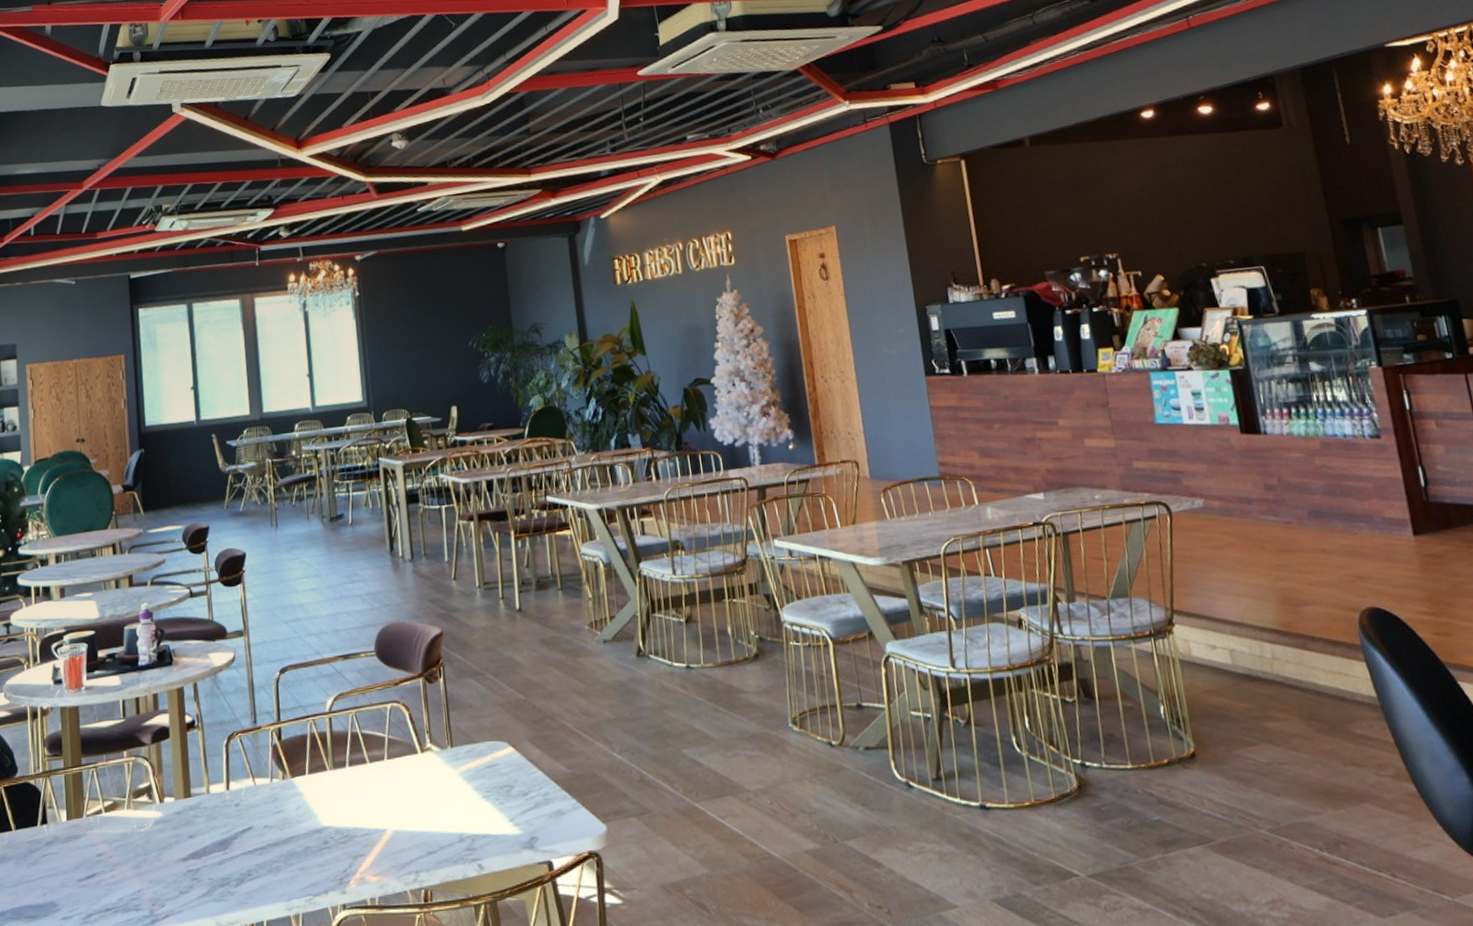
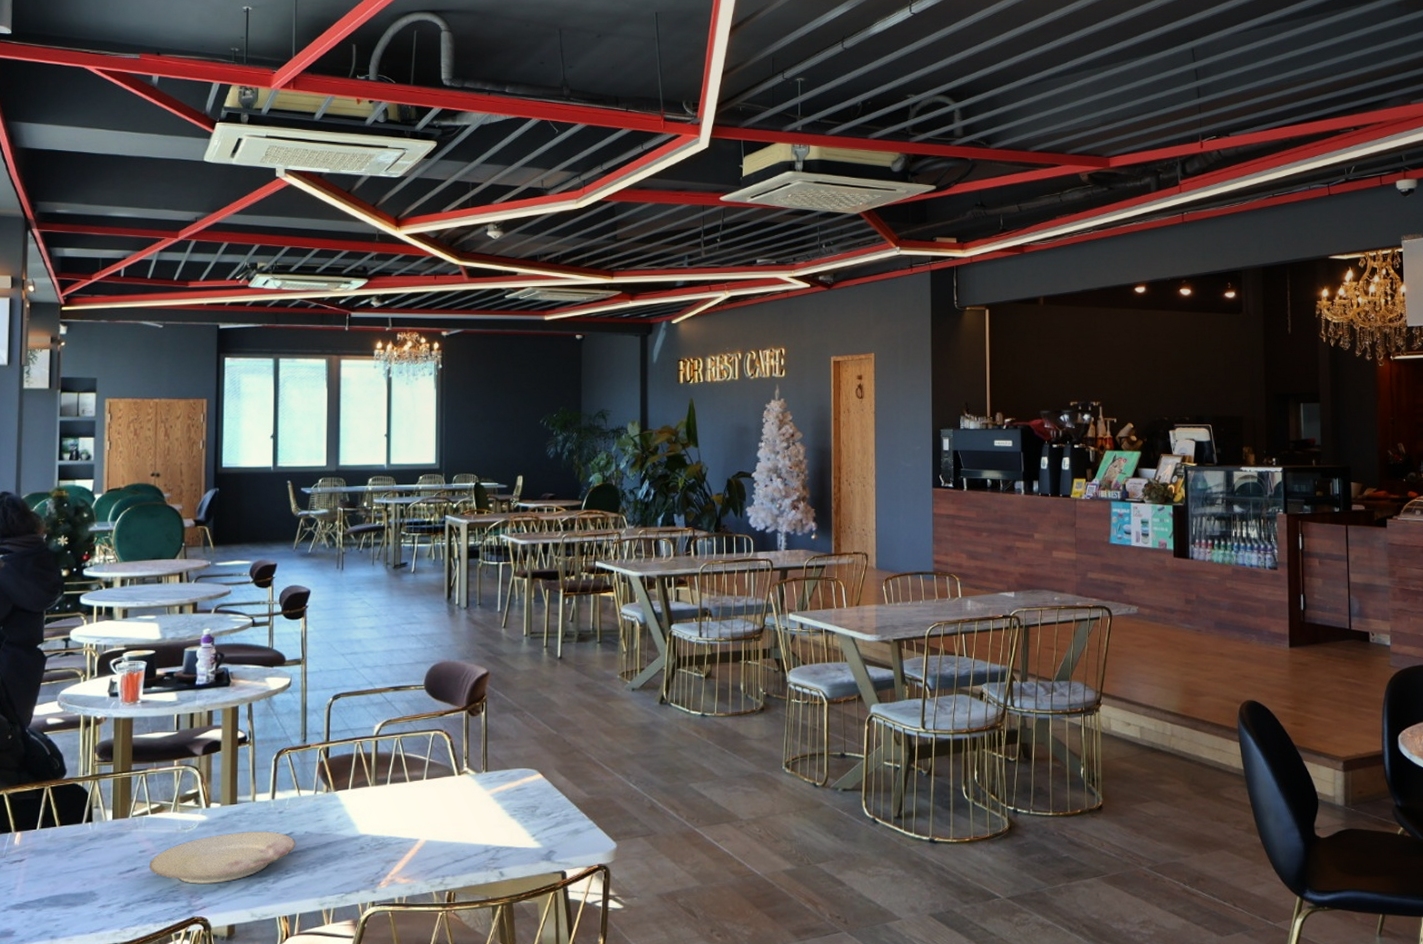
plate: none [107,827,257,890] -> present [148,831,296,884]

